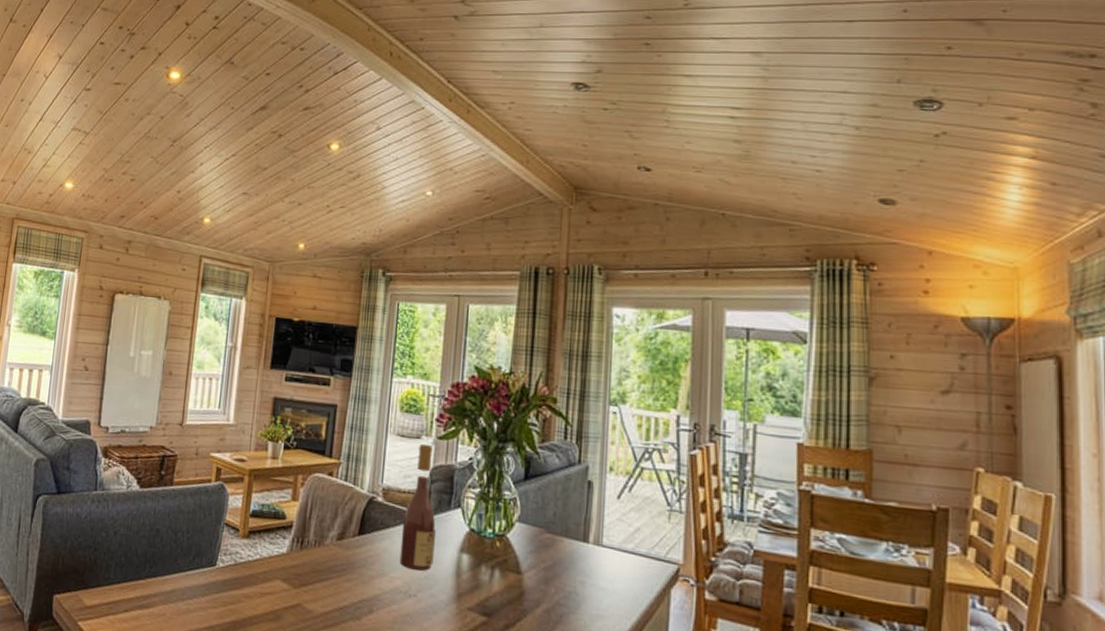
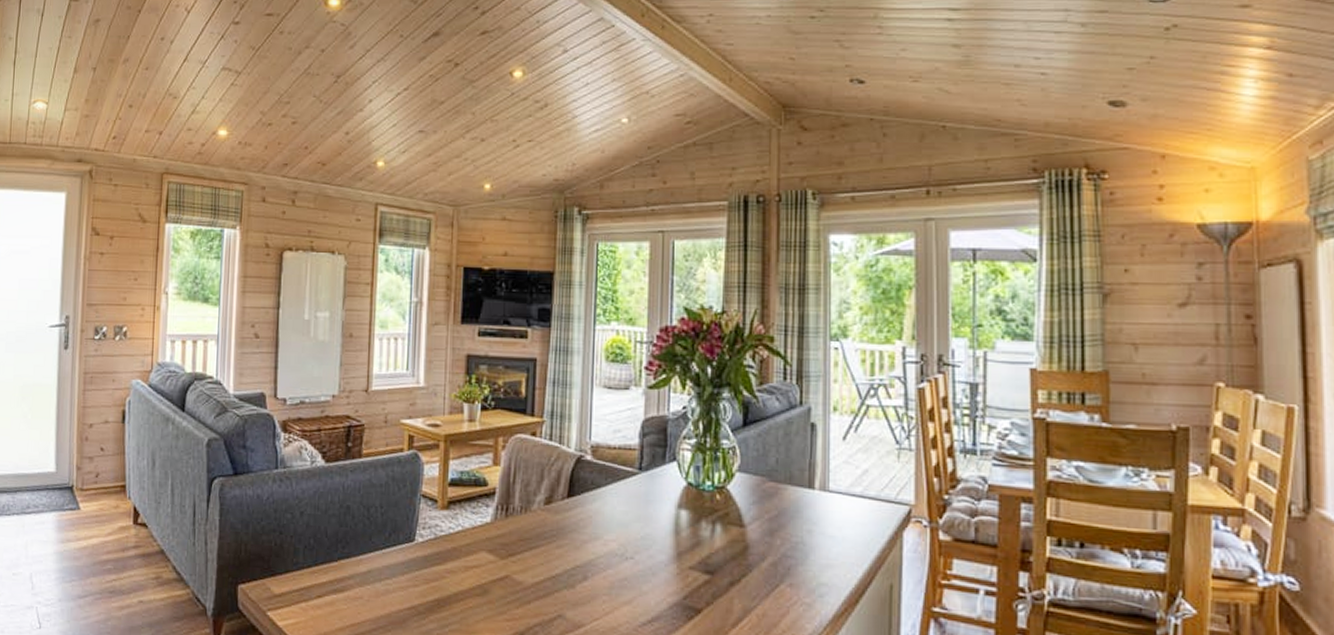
wine bottle: present [399,443,437,572] -> none [613,394,652,532]

